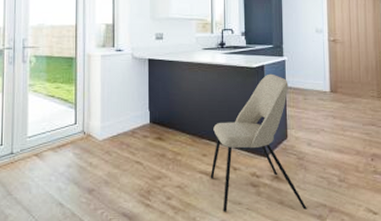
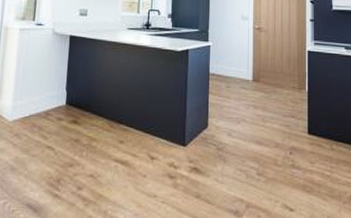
dining chair: present [210,73,307,212] -> none [125,58,224,205]

